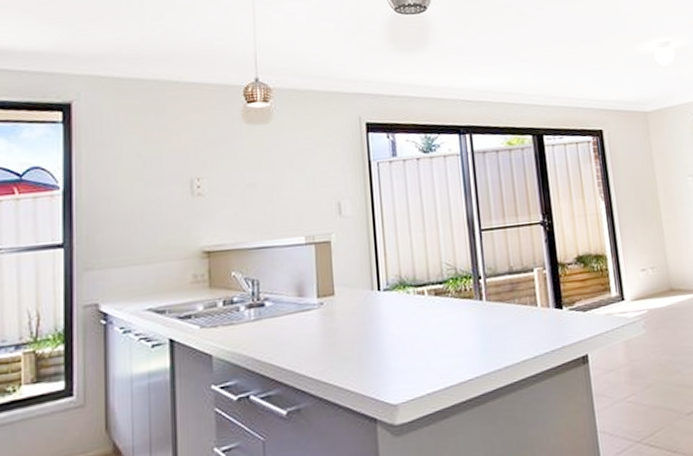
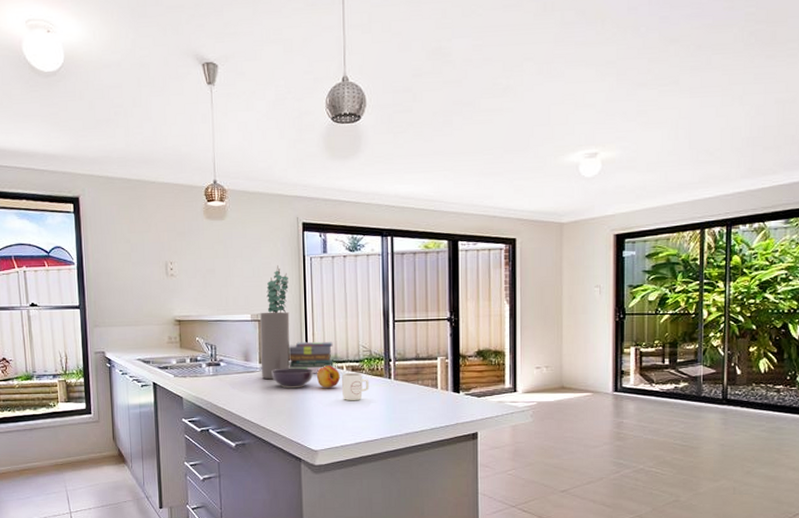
vase: none [317,174,358,319] -> present [260,265,290,380]
bowl: none [334,297,388,326] -> present [271,367,314,389]
books: none [354,262,412,305] -> present [288,341,334,374]
fruit: none [391,291,422,321] -> present [316,365,341,388]
mug: none [423,296,458,334] -> present [341,372,370,401]

